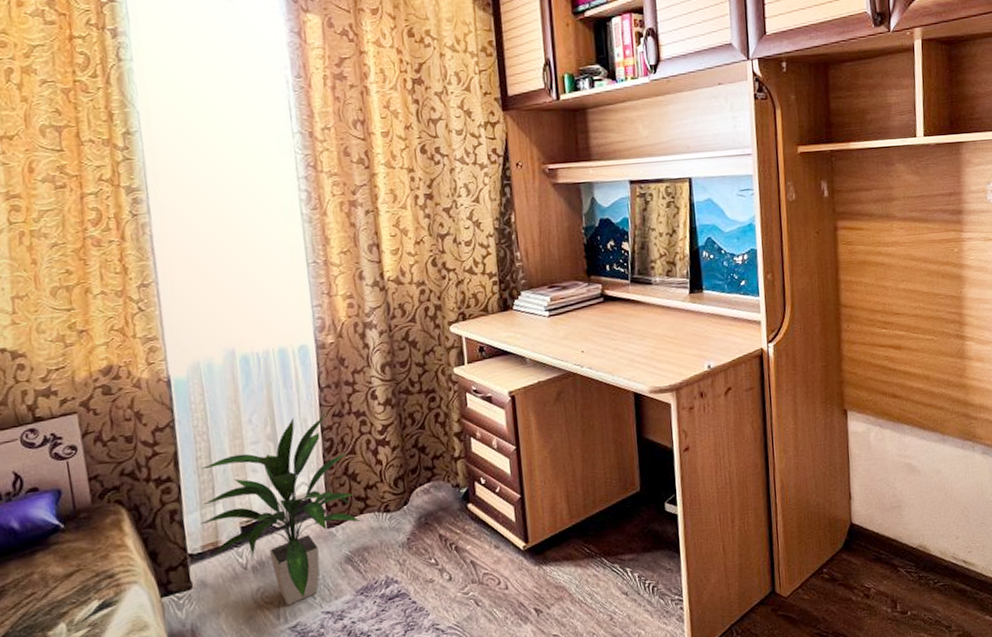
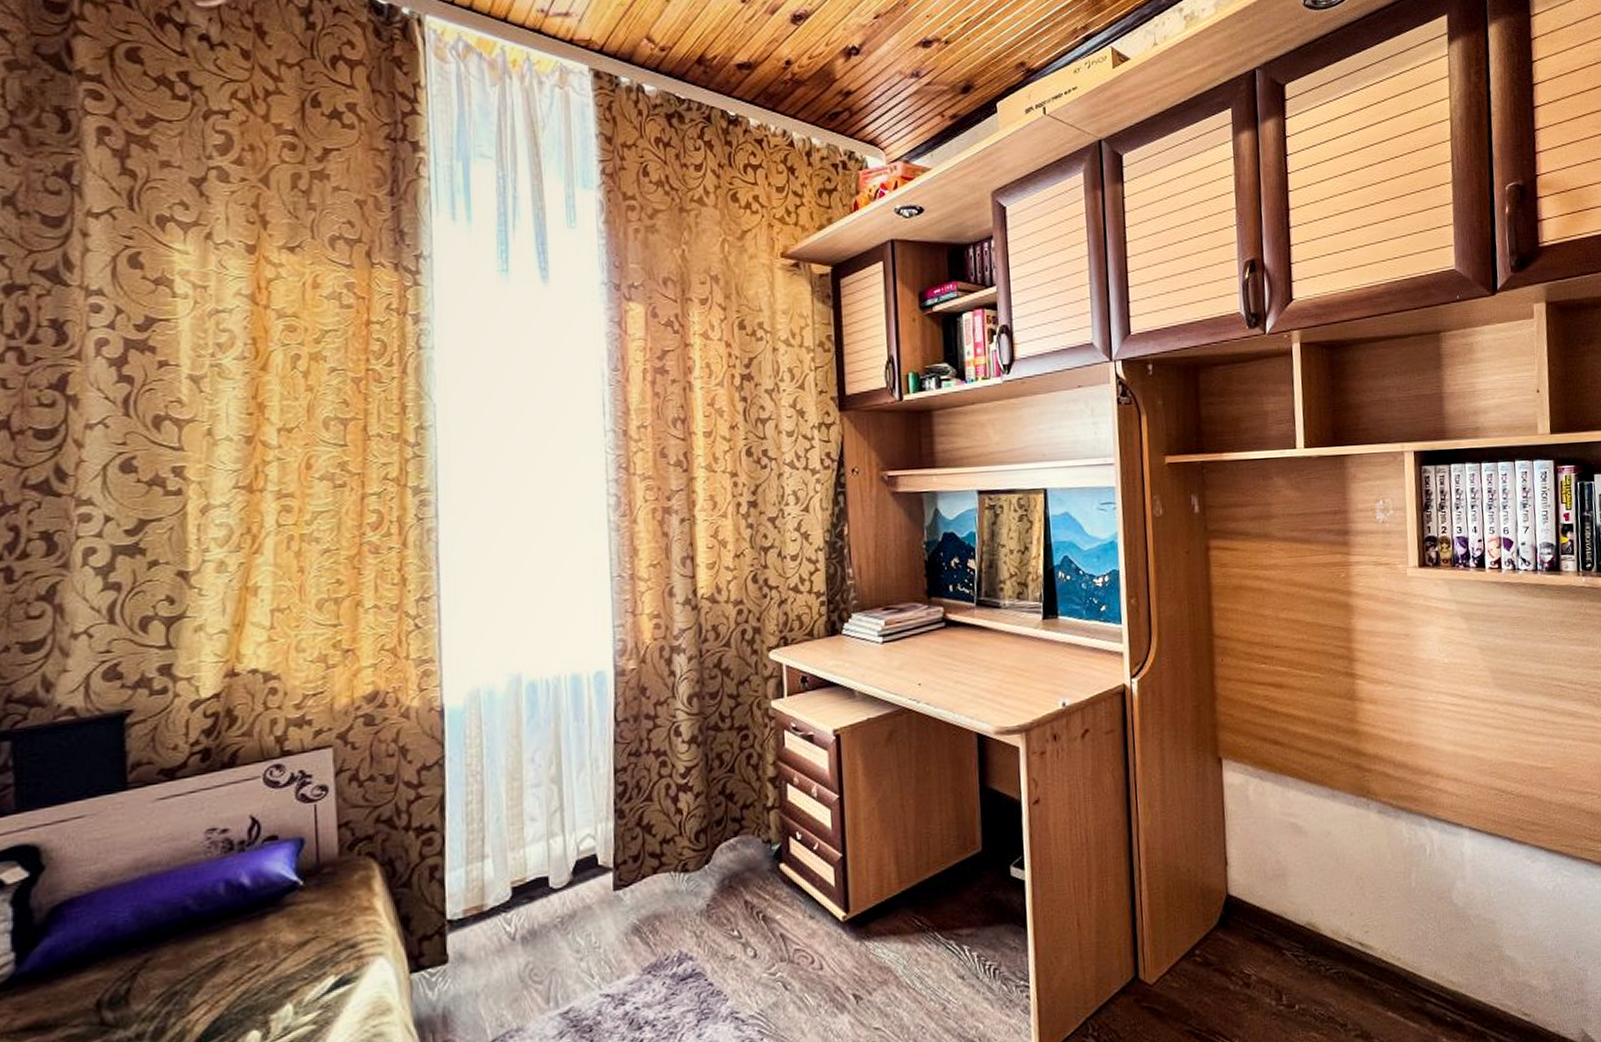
indoor plant: present [199,414,361,605] -> none [463,753,653,985]

